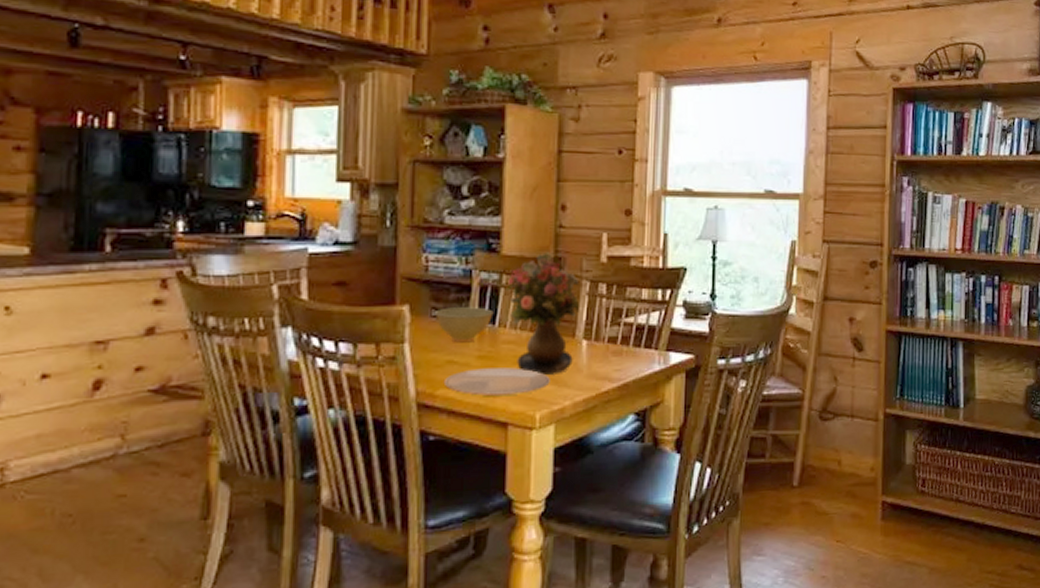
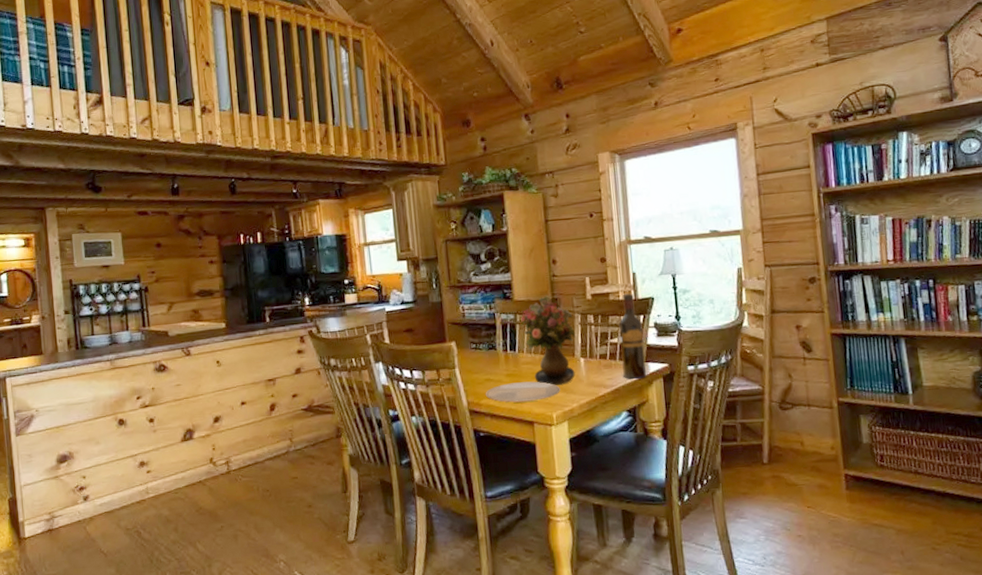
bowl: present [435,307,494,343] -> none [473,339,514,366]
wine bottle: none [635,259,669,372] -> present [618,293,647,379]

